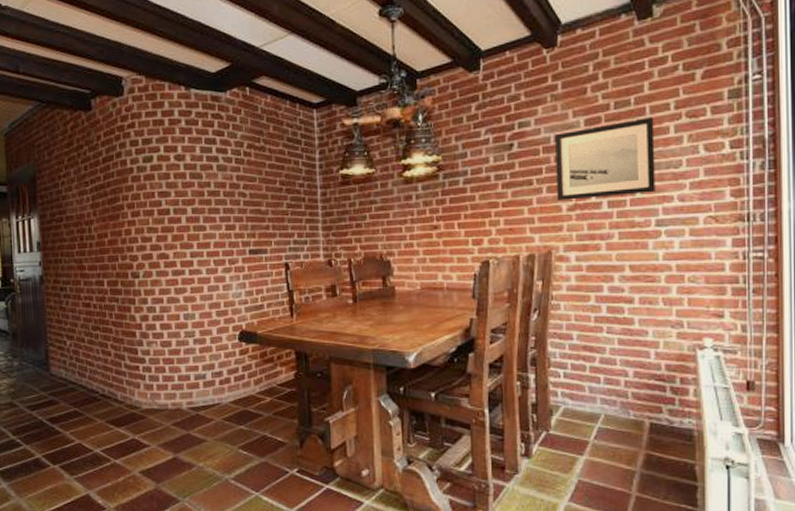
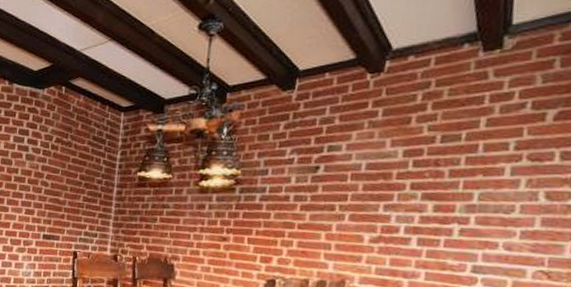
wall art: present [555,117,655,201] -> none [359,155,487,237]

